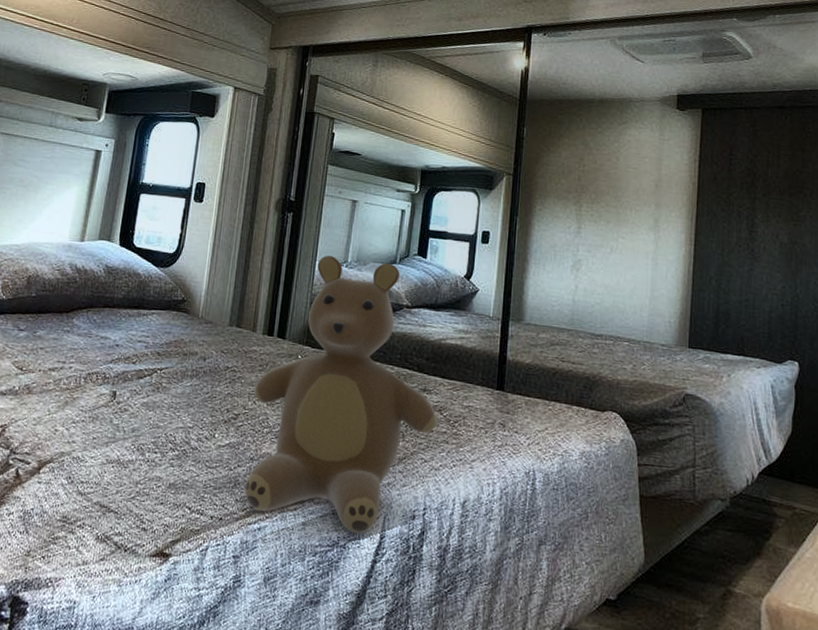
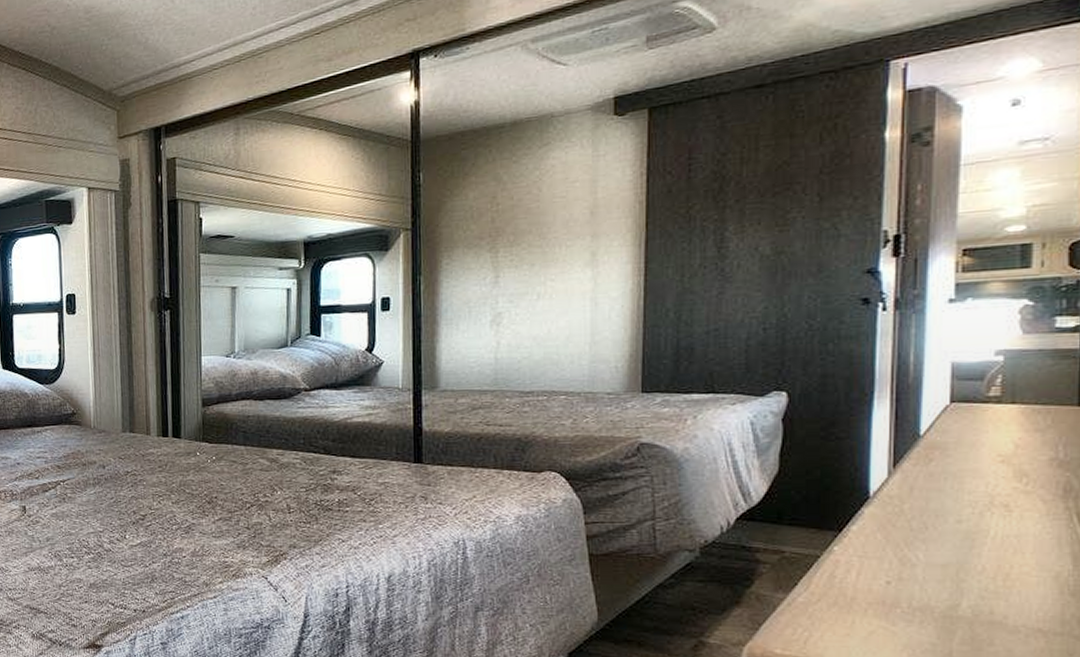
teddy bear: present [244,255,437,535] -> none [156,347,351,615]

